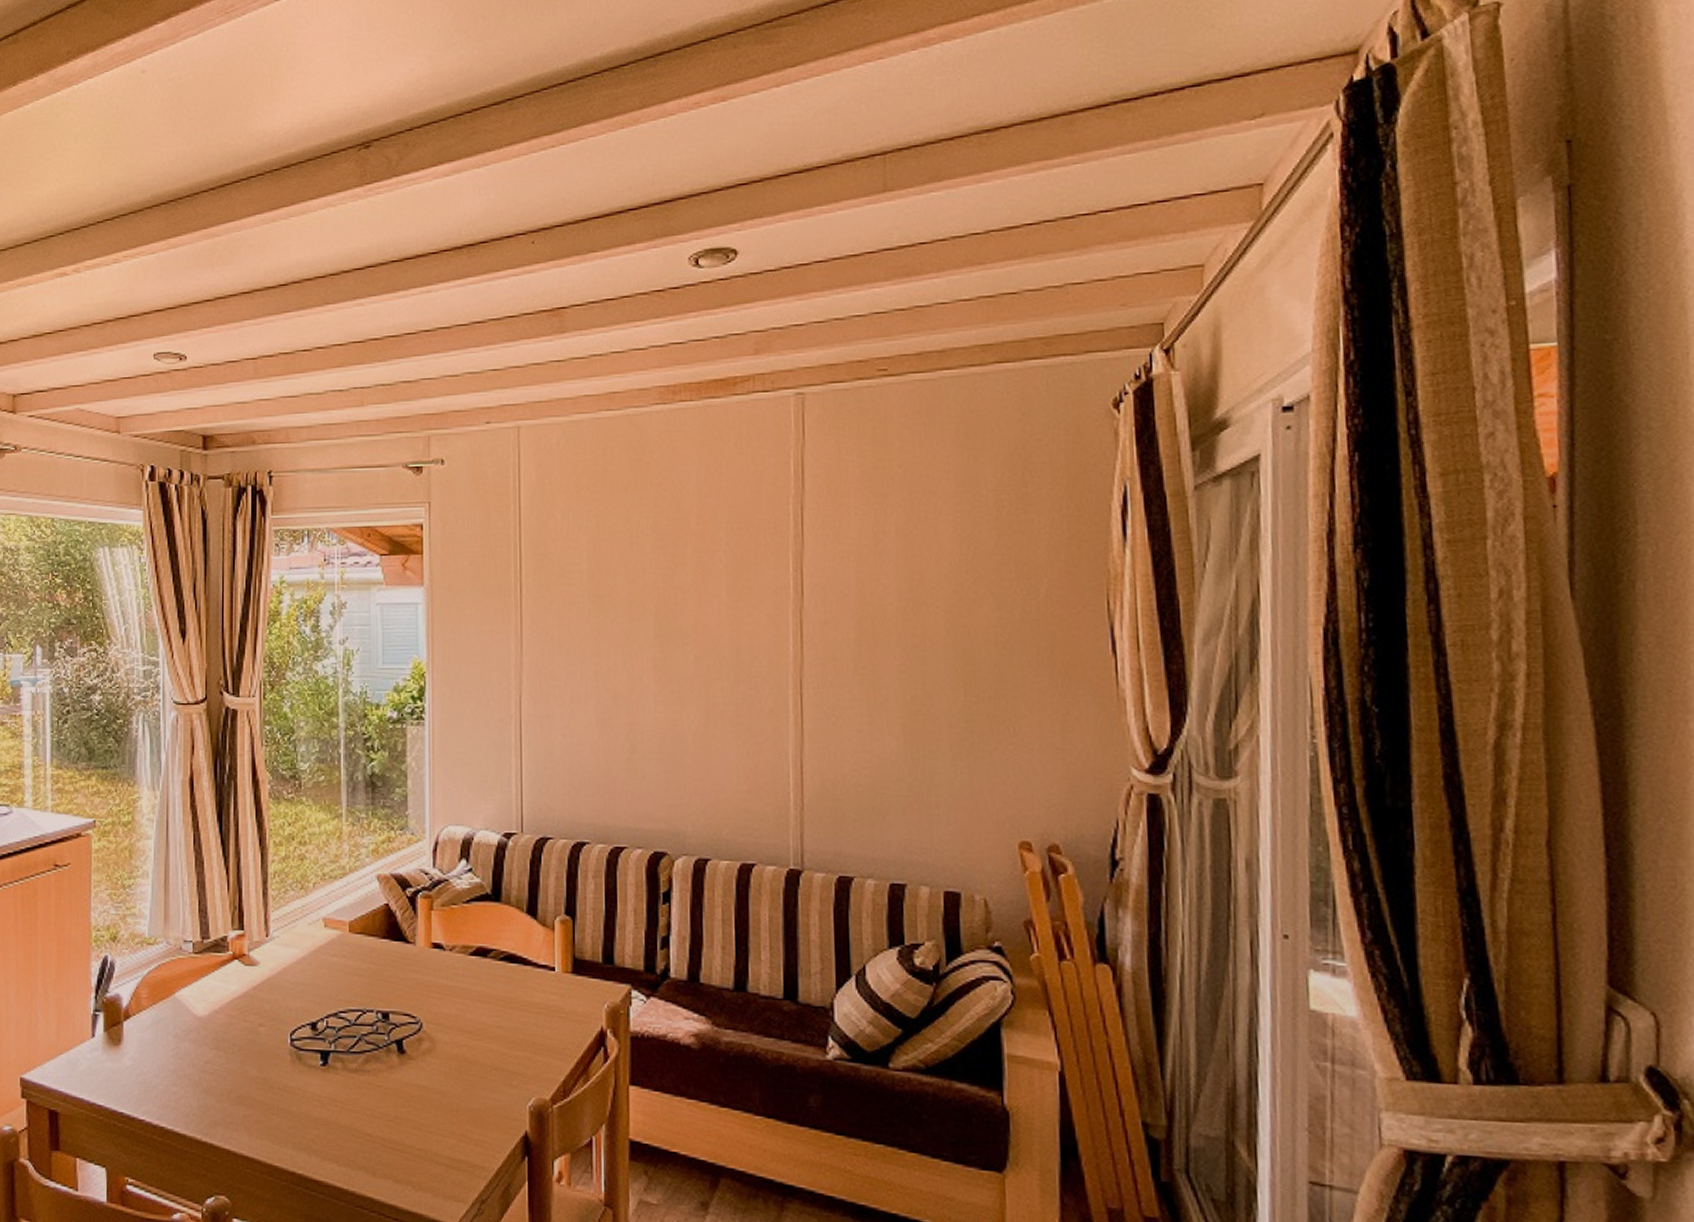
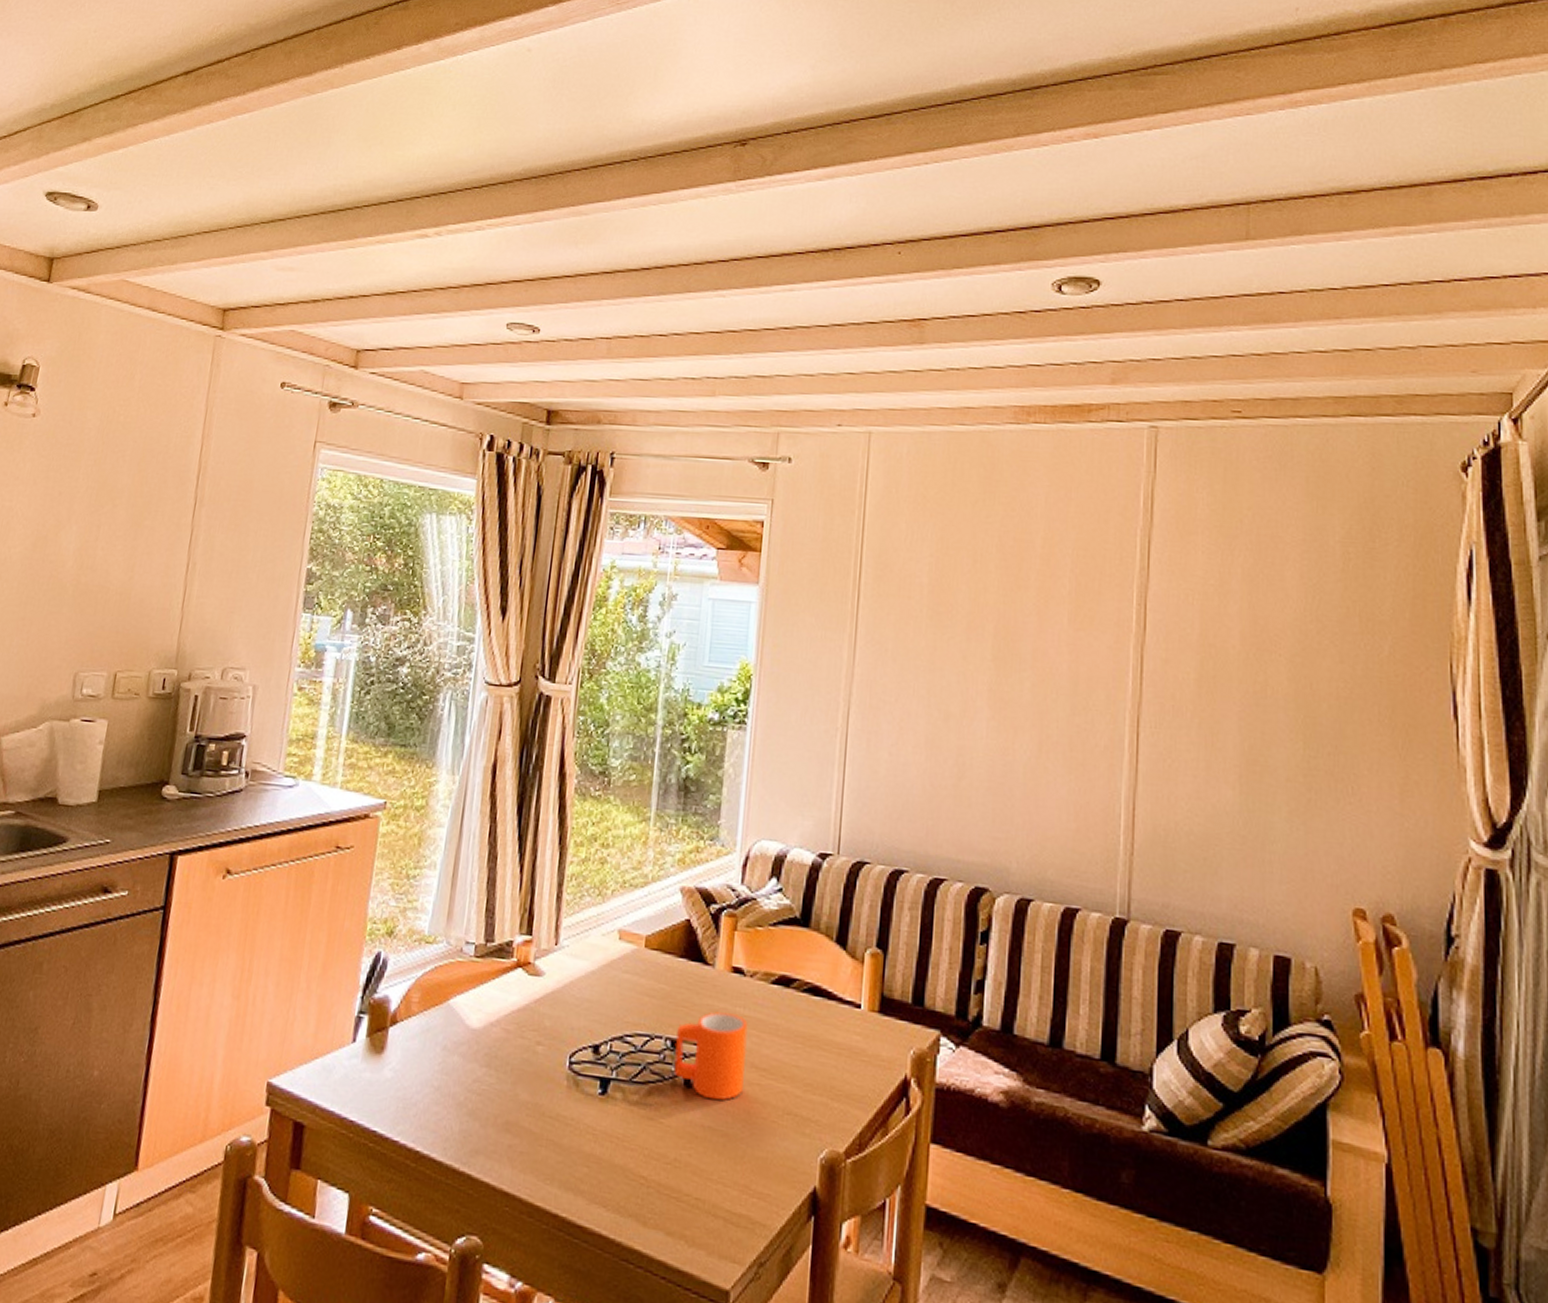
mug: none [385,984,453,1063] -> present [673,1011,748,1101]

